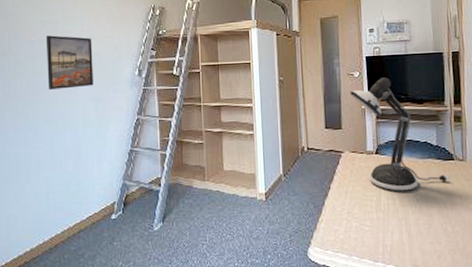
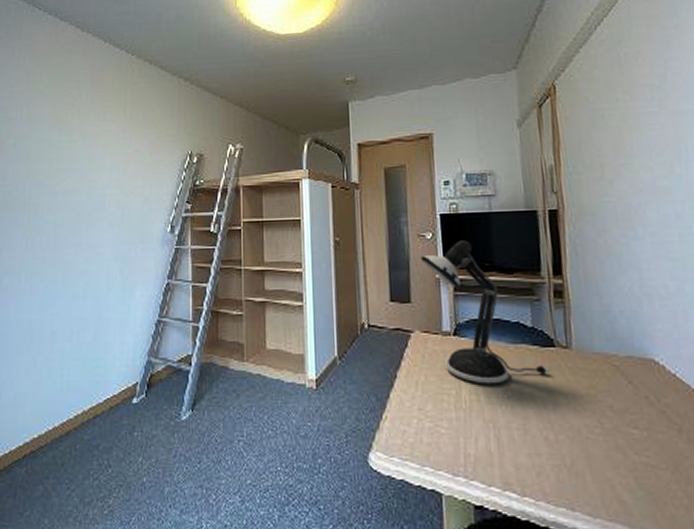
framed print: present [45,35,93,90] -> none [69,185,121,247]

